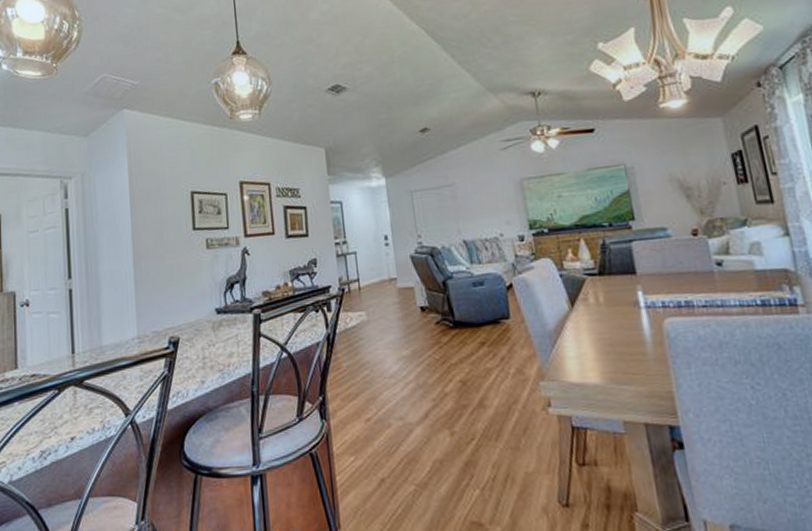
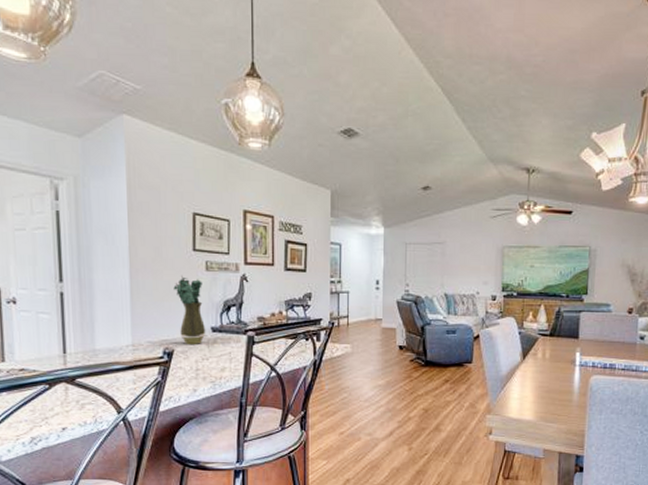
vase: none [176,256,211,330] -> present [173,275,206,344]

